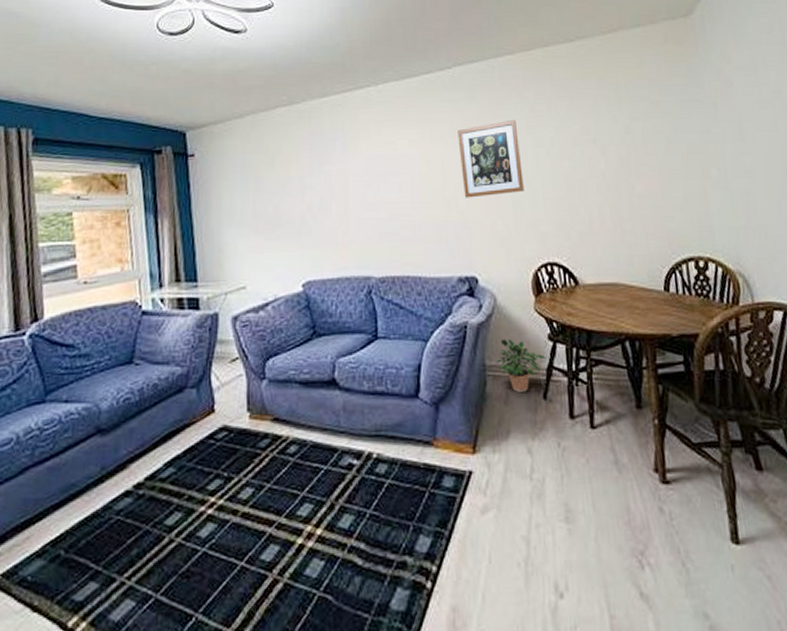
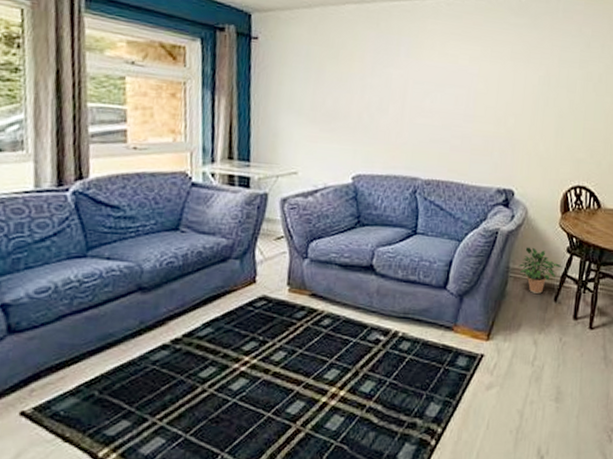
wall art: present [457,119,524,198] -> none [513,51,571,120]

